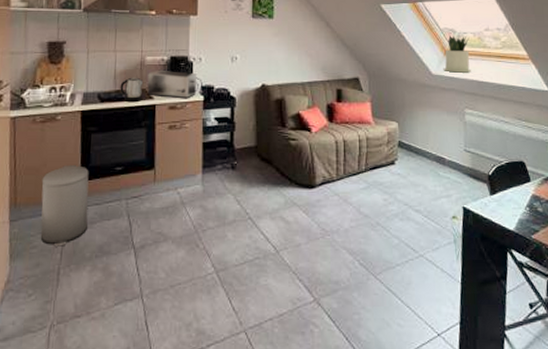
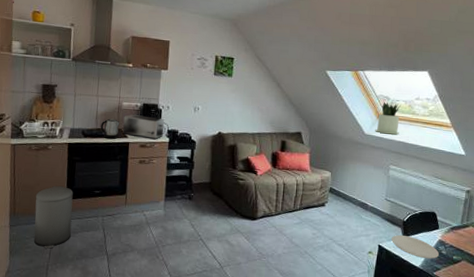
plate: none [477,192,536,220] -> present [392,234,440,259]

